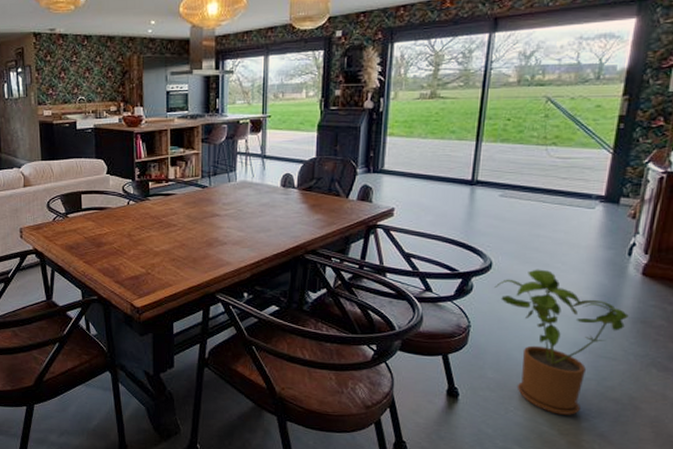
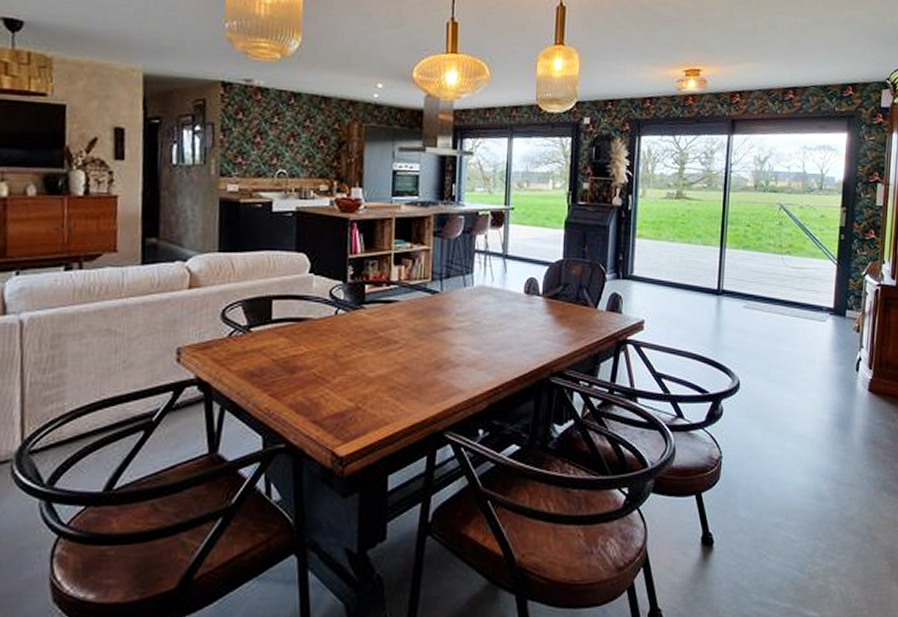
house plant: present [494,269,629,415] -> none [743,388,861,555]

